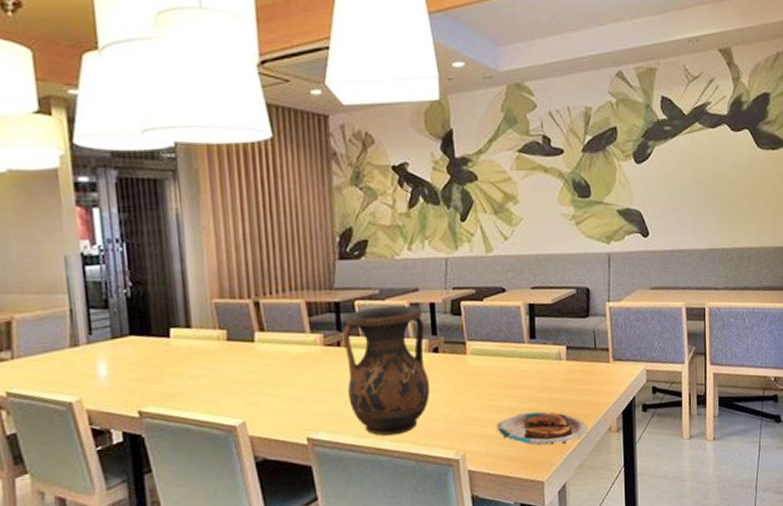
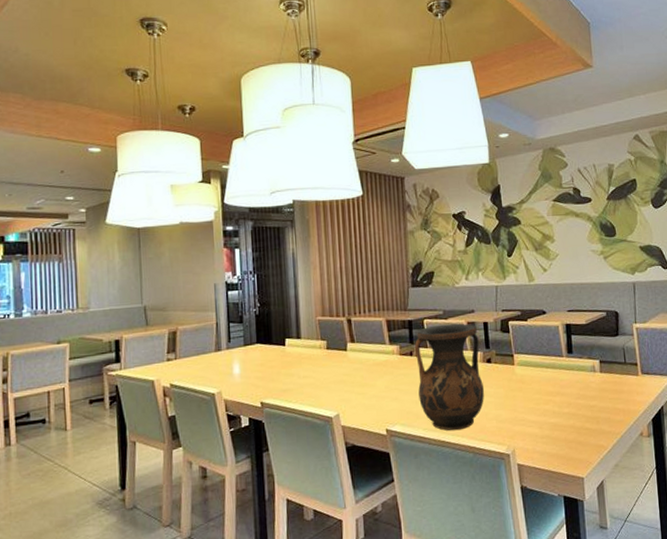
plate: present [496,411,589,446] -> none [541,415,622,446]

